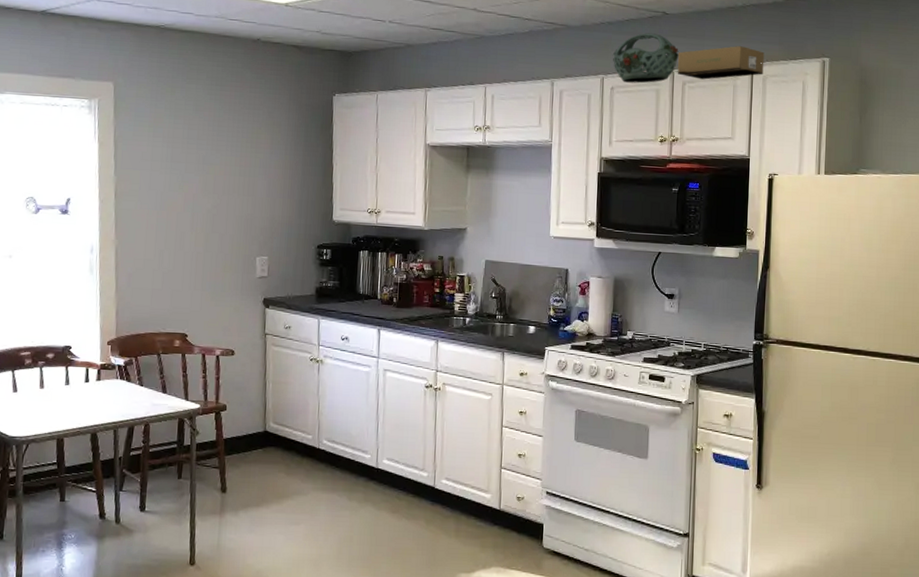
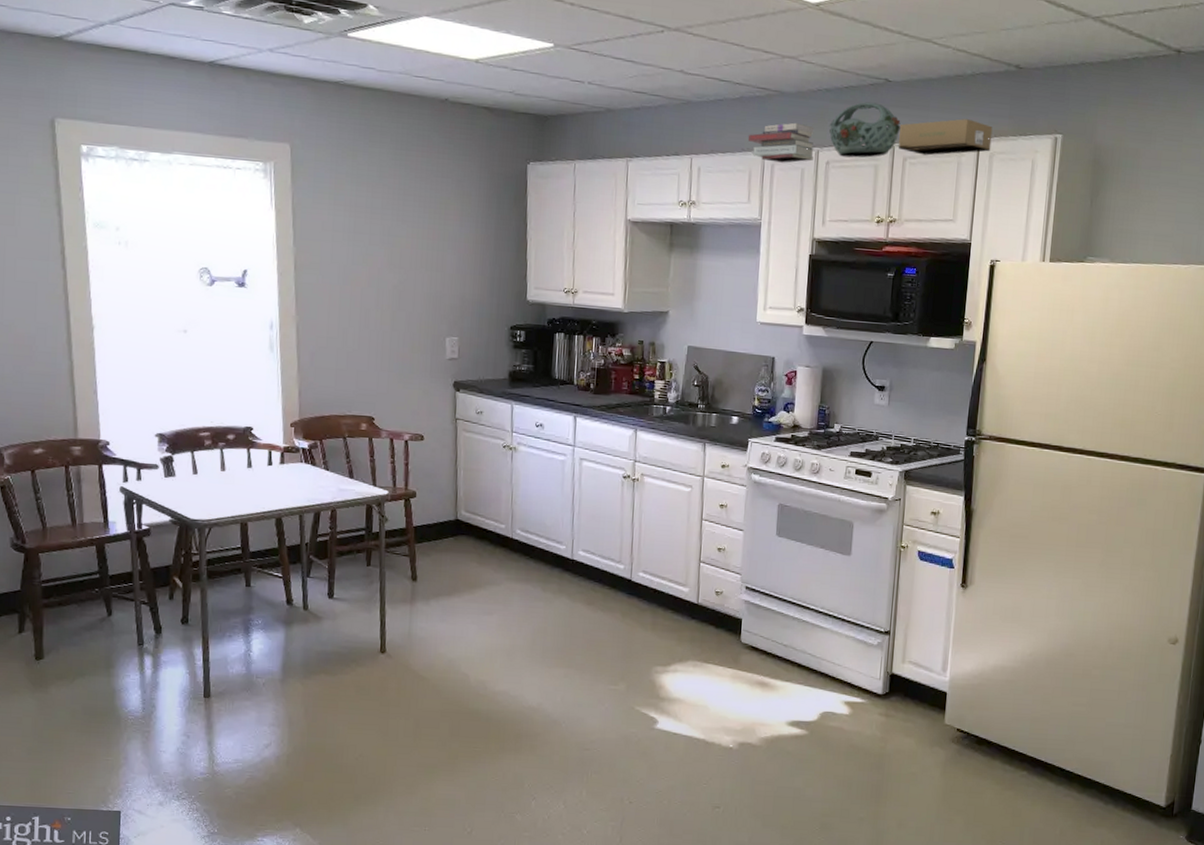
books: none [537,52,599,90] -> present [747,122,815,163]

